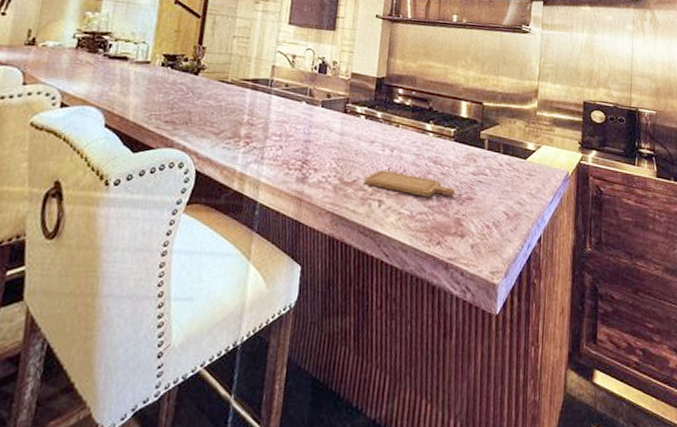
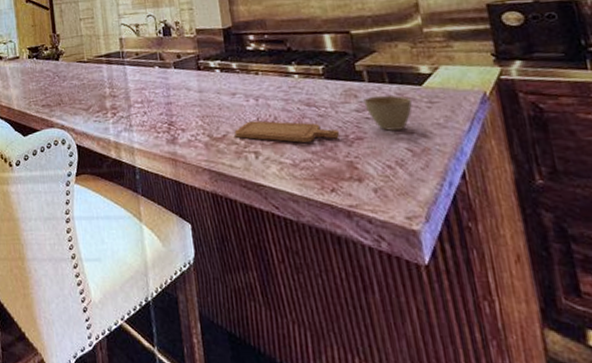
cup: none [480,162,516,195] -> present [363,95,412,131]

